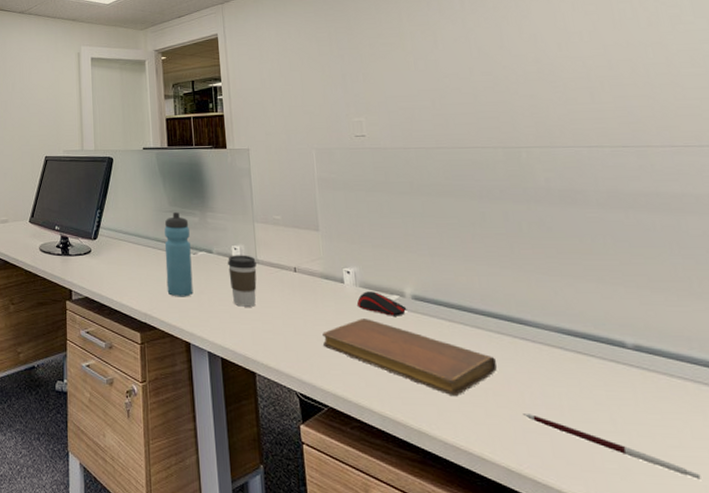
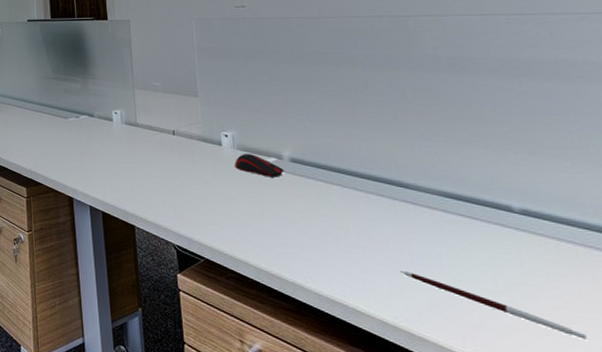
water bottle: present [164,211,193,297] -> none [48,78,76,157]
coffee cup: present [228,255,257,307] -> none [108,118,137,166]
notebook: present [322,319,497,397] -> none [200,179,375,253]

